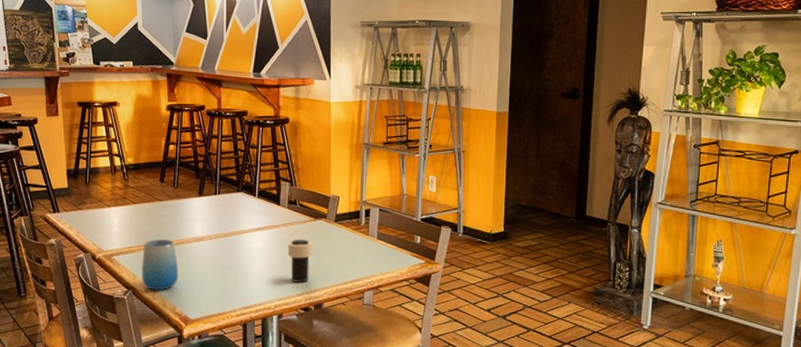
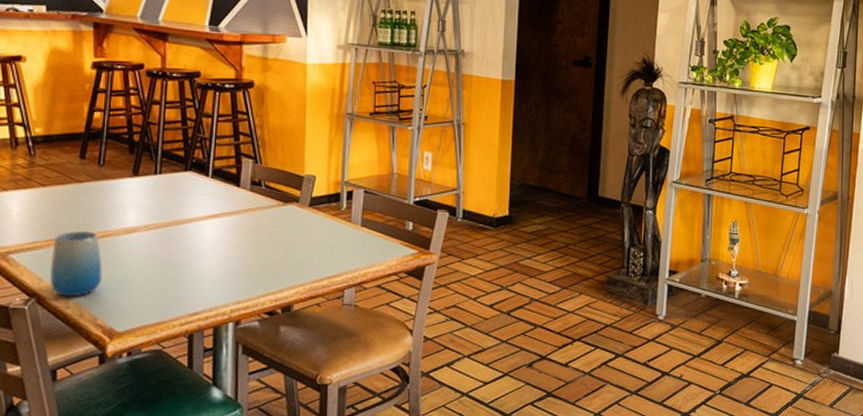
cup: present [287,239,312,283] -> none [248,227,281,281]

